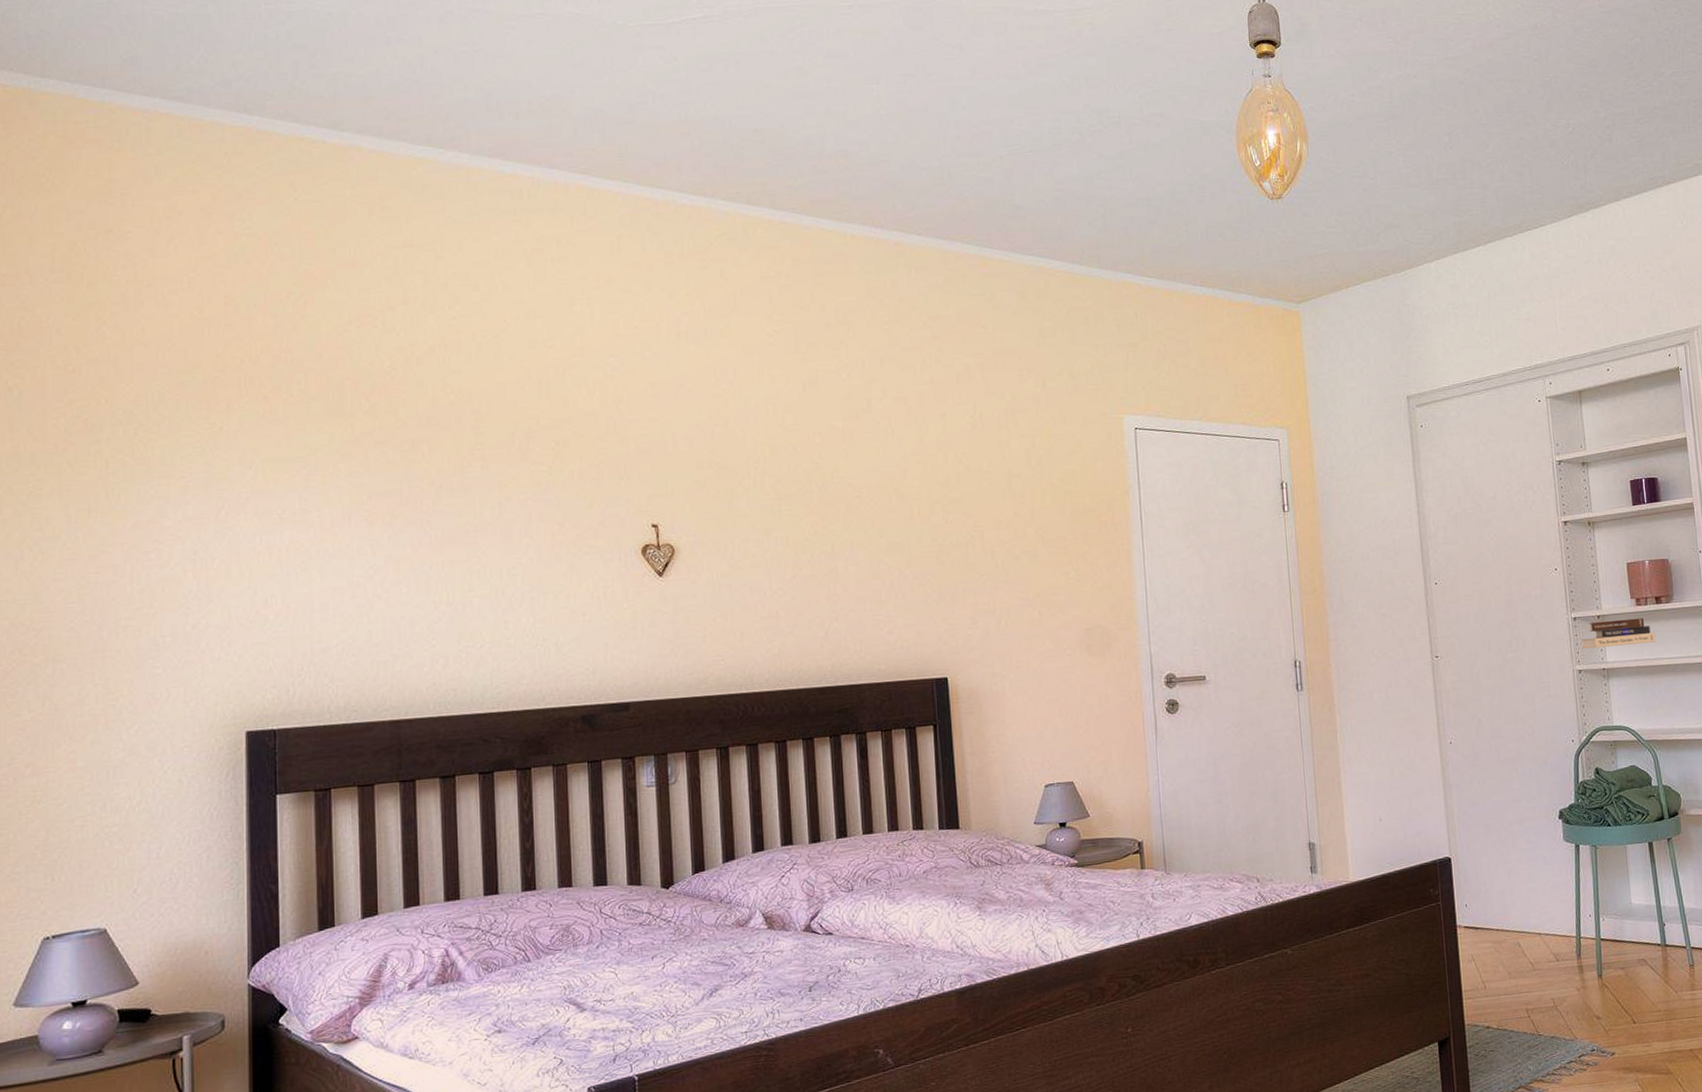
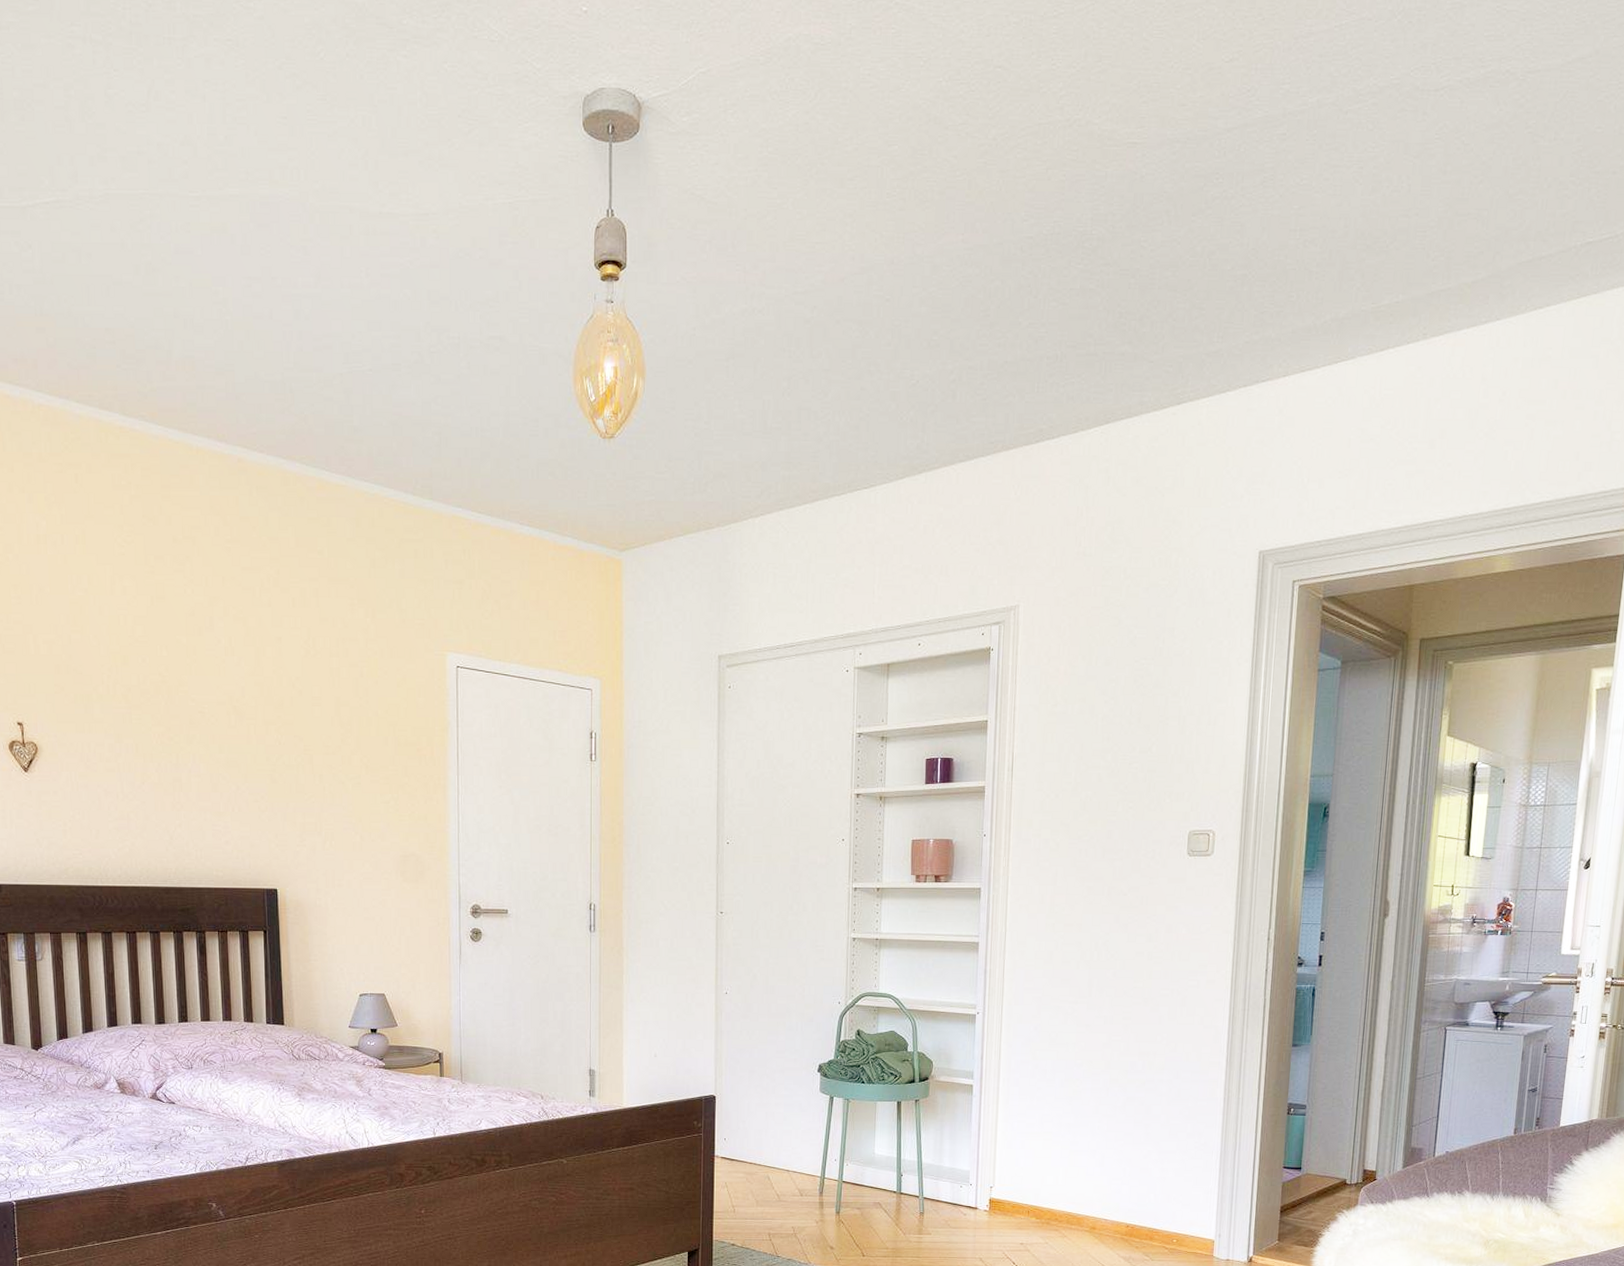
books: present [1581,617,1656,649] -> none [858,893,930,919]

